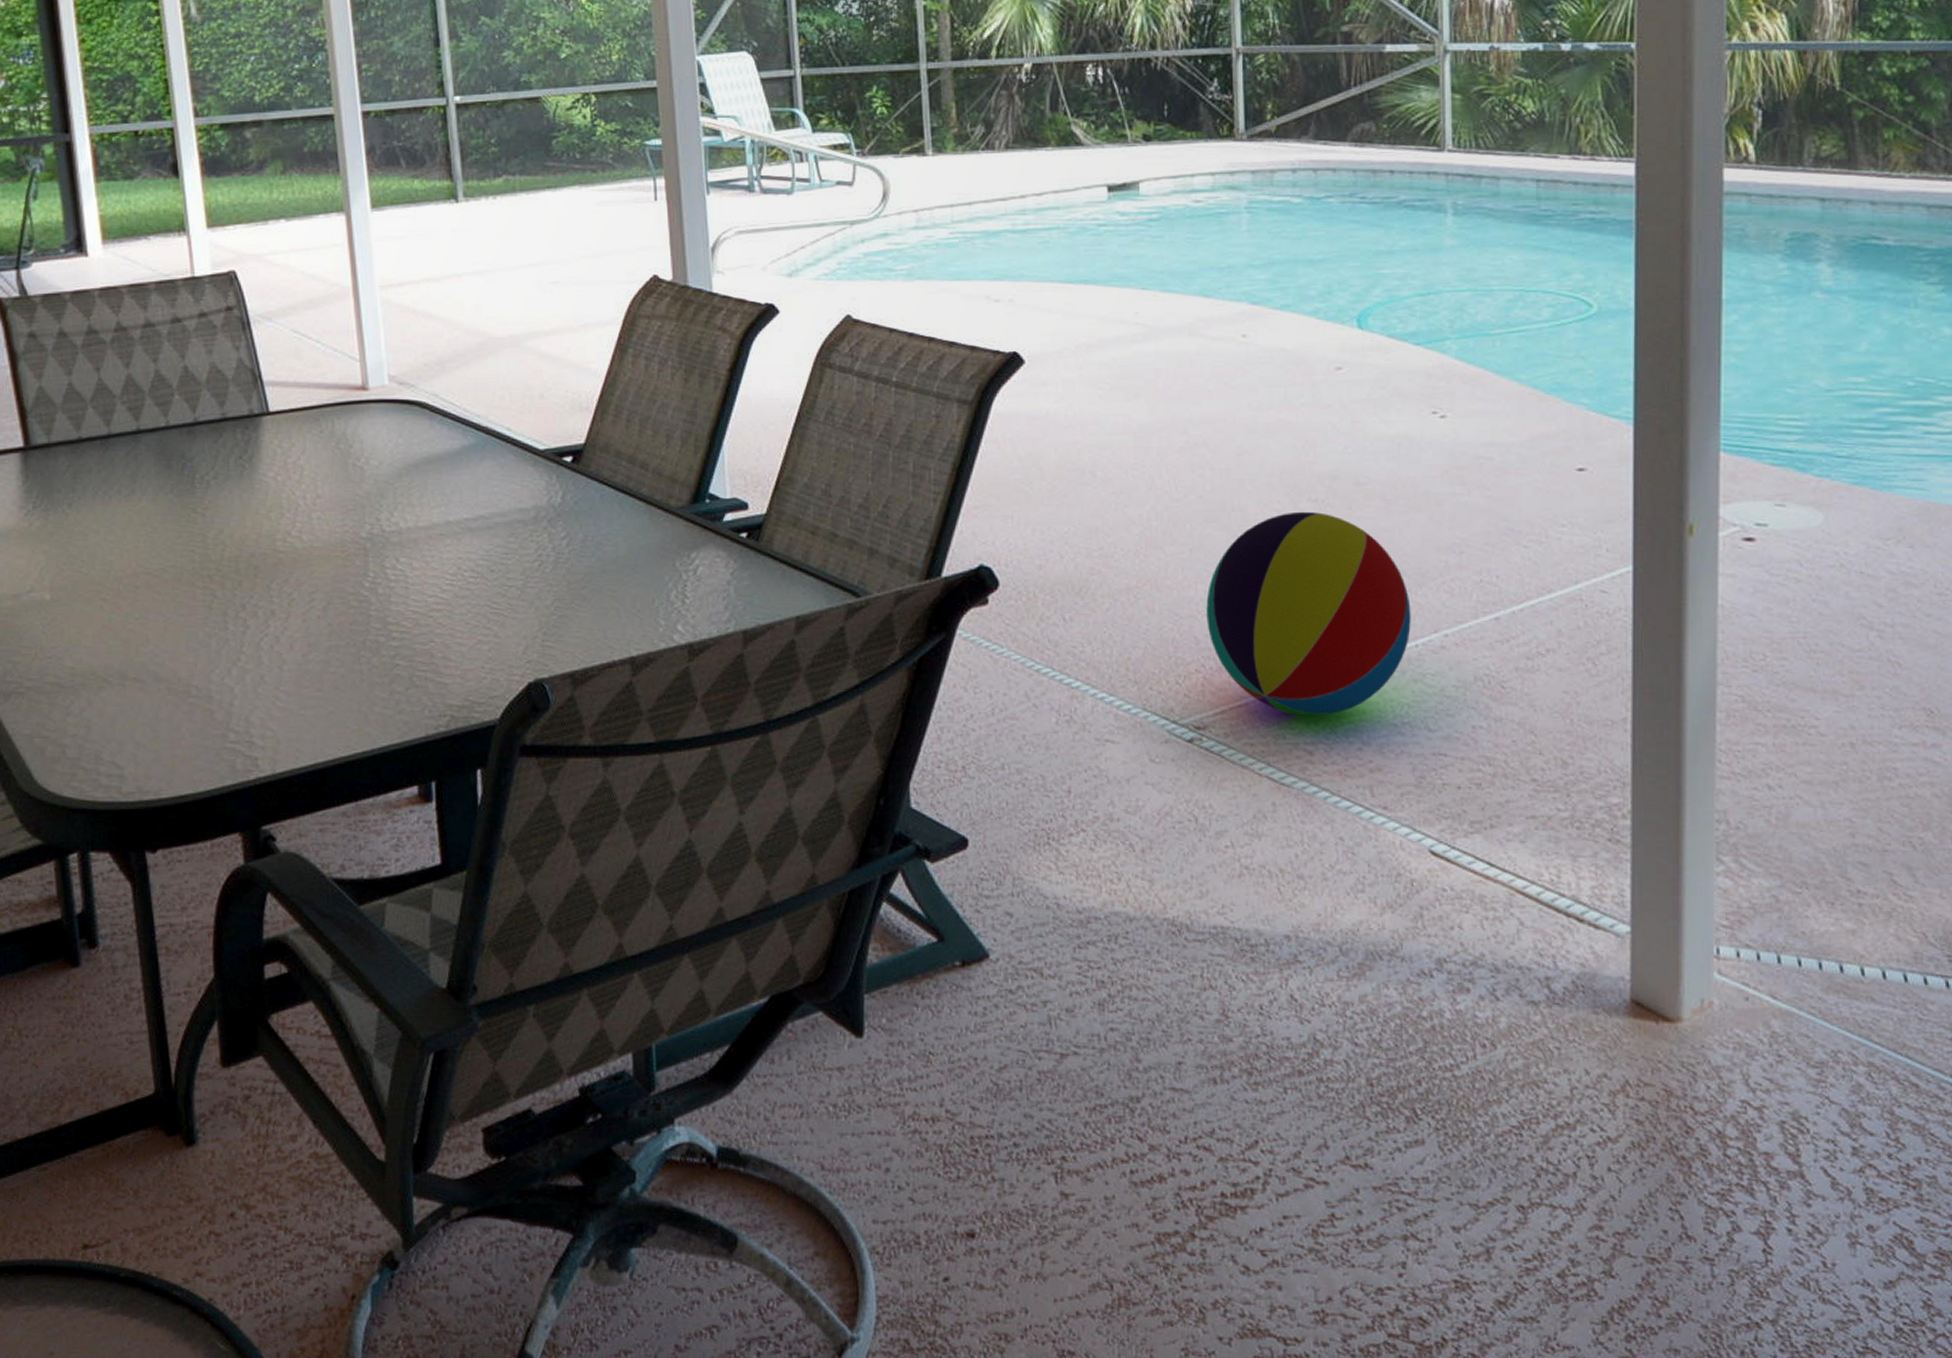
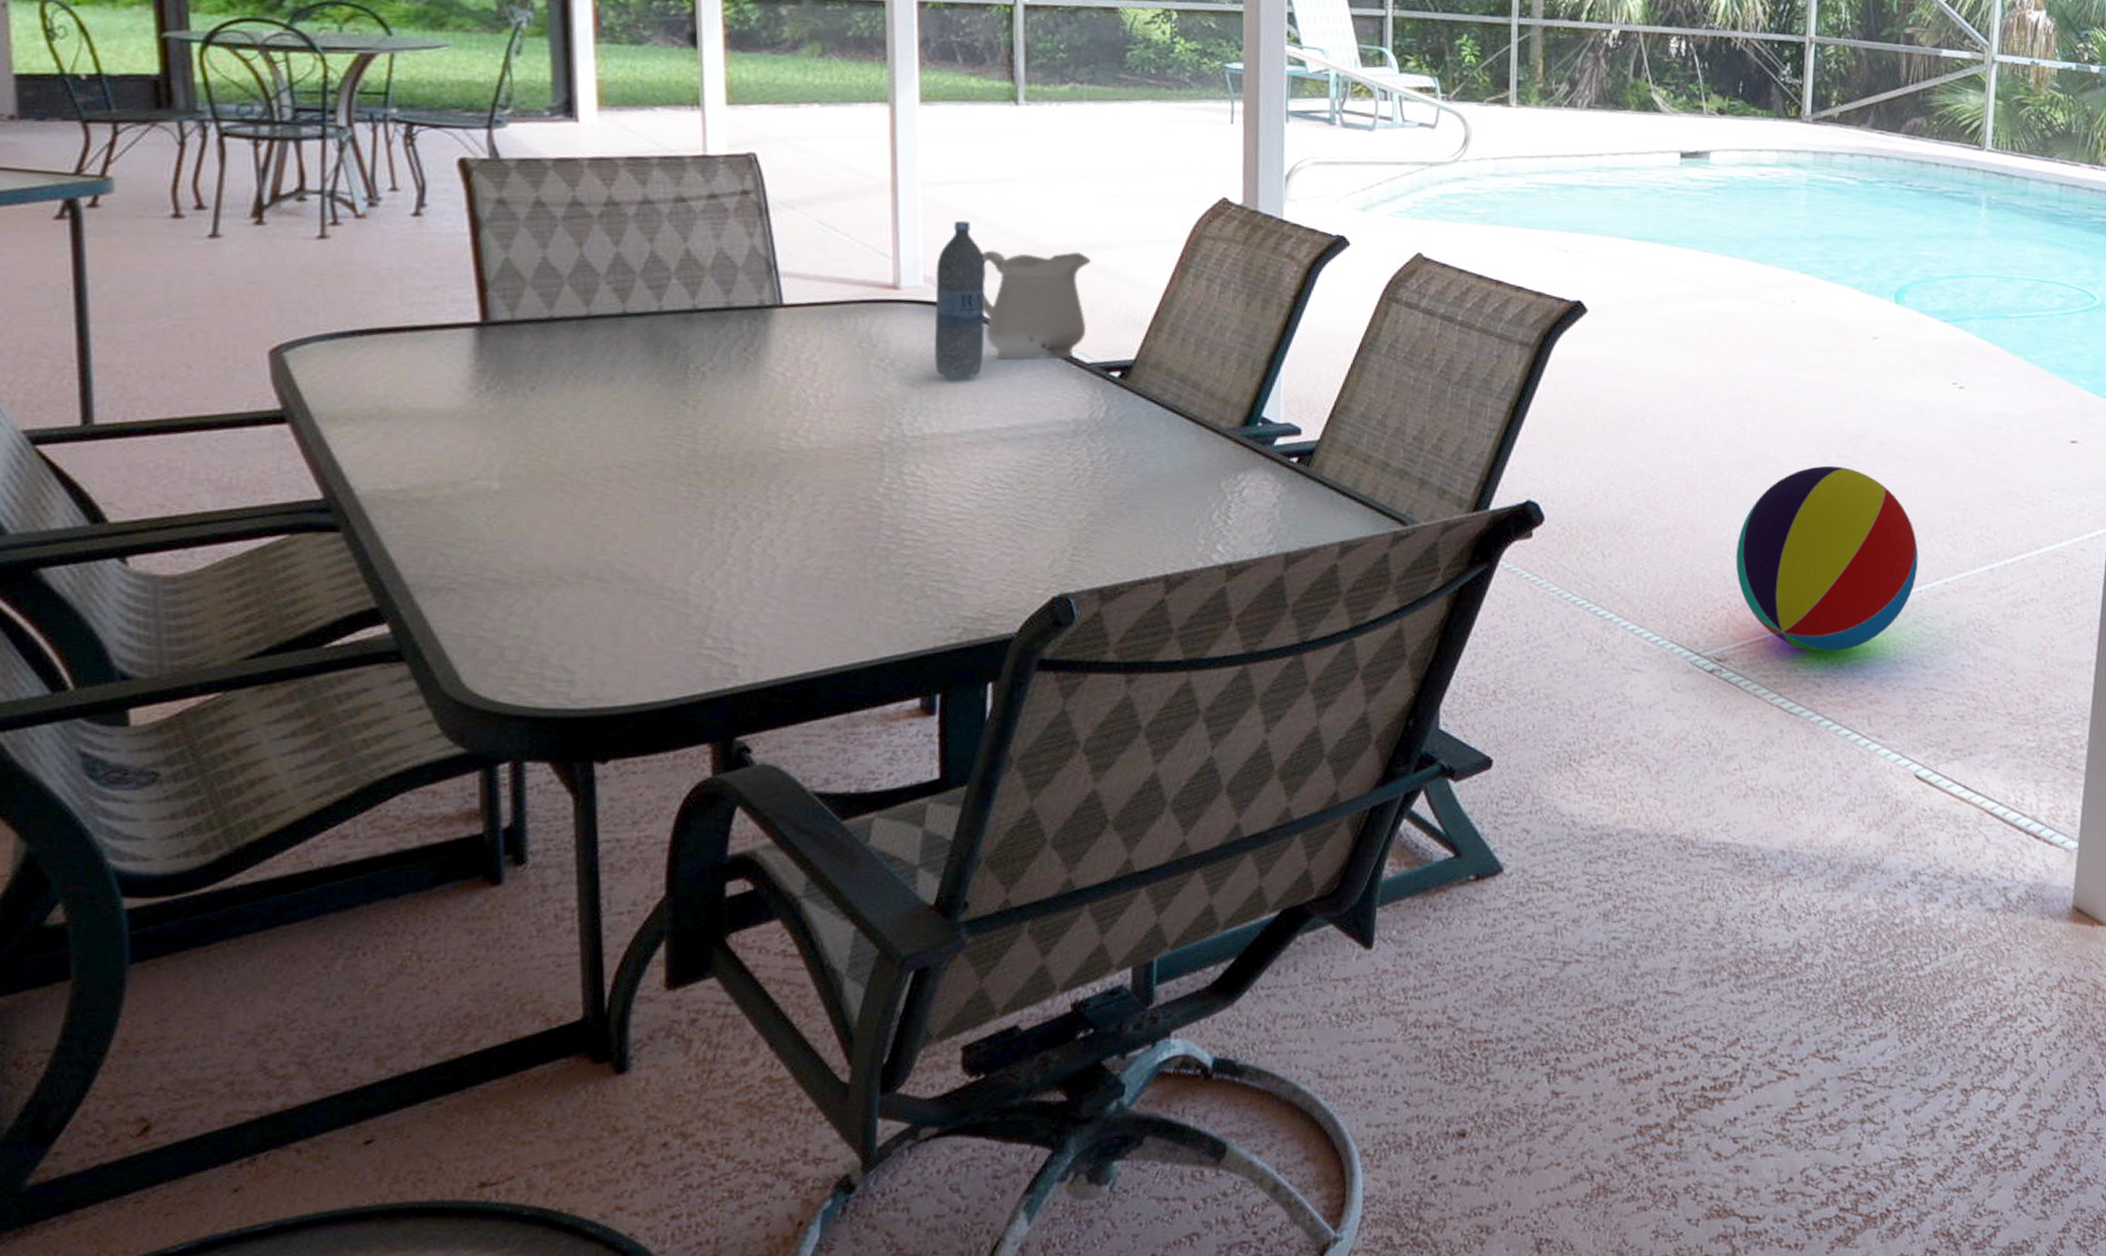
water bottle: none [398,319,447,474] -> present [934,220,986,380]
pitcher: none [438,341,538,452] -> present [982,250,1091,361]

